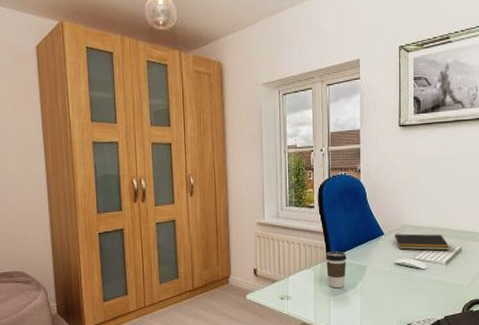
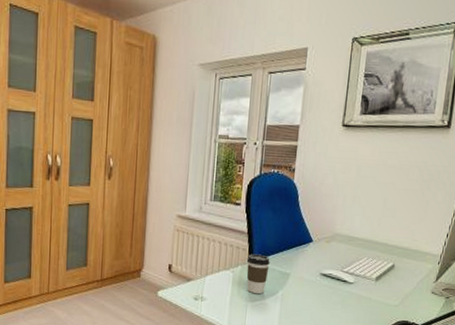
notepad: present [394,233,450,251] -> none [322,242,382,266]

